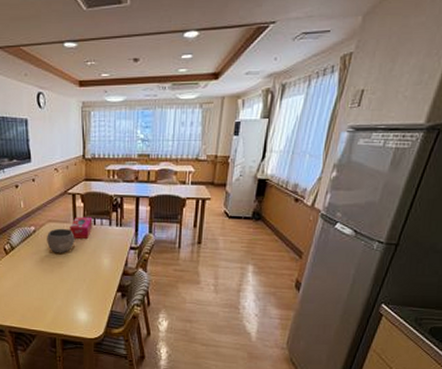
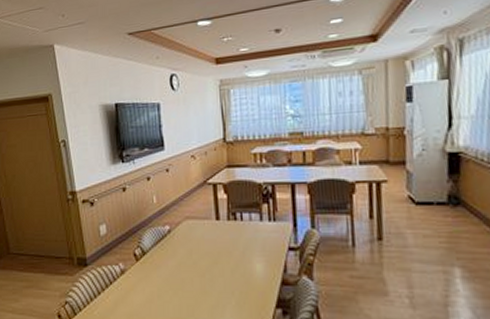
bowl: present [47,228,75,253] -> none [184,226,218,258]
tissue box: present [70,217,93,239] -> none [211,210,240,238]

